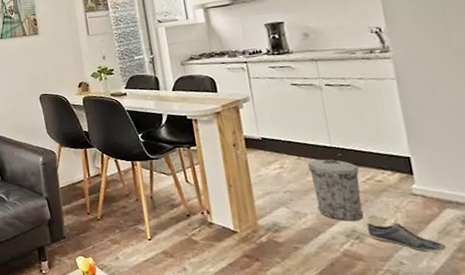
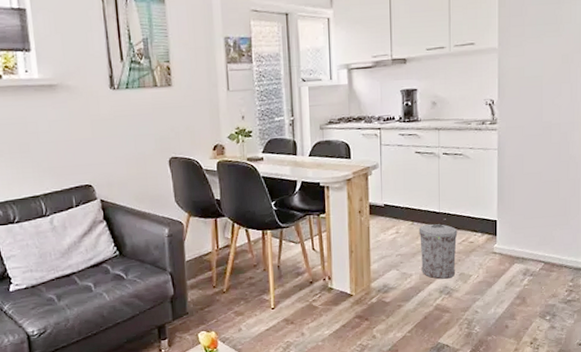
shoe: present [366,223,447,252] -> none [456,278,510,301]

